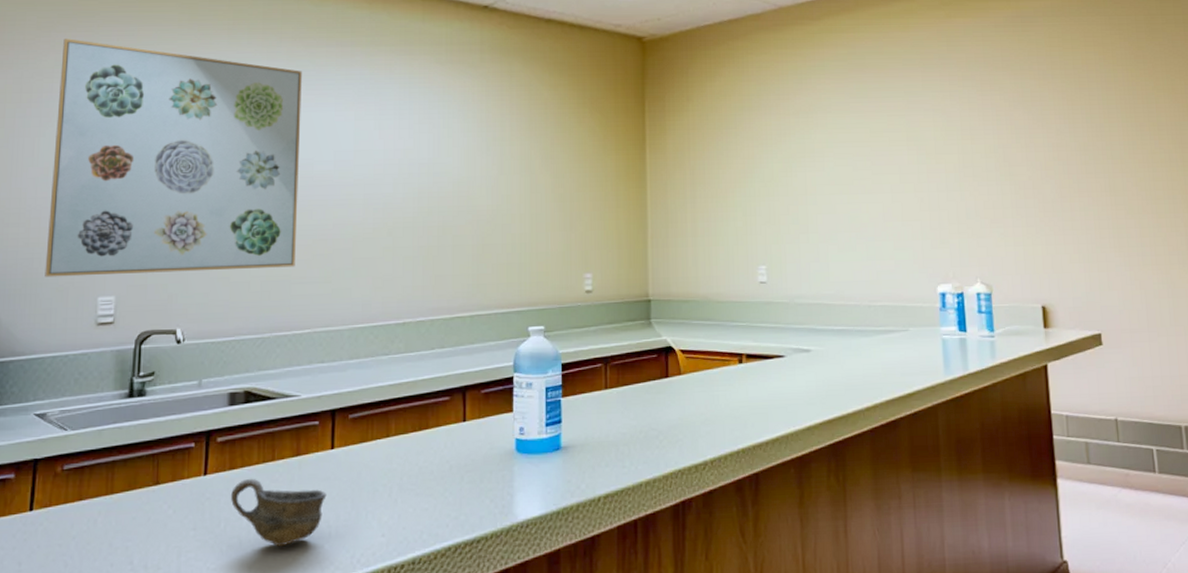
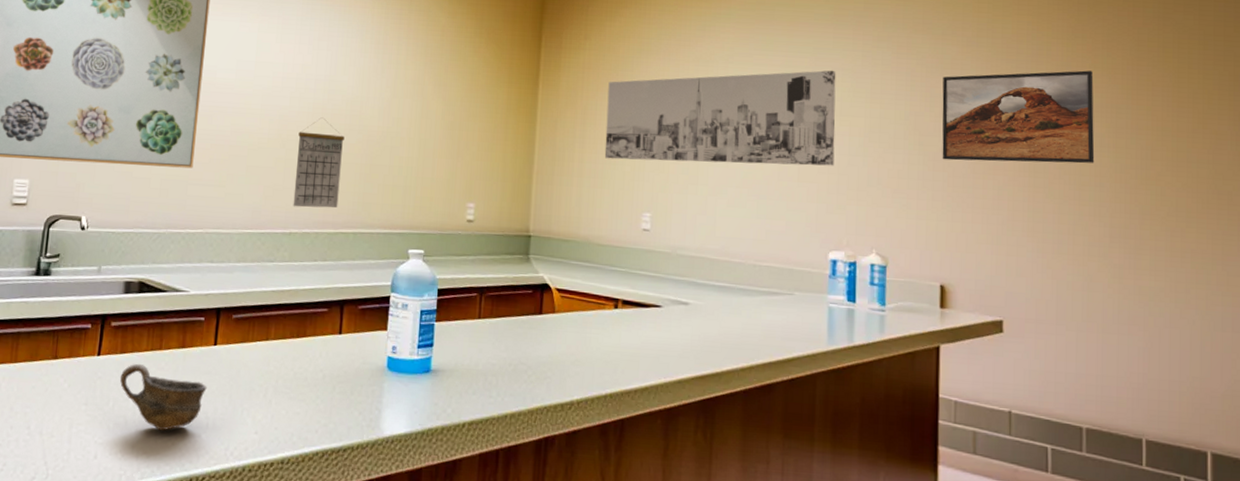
calendar: none [404,201,453,296] -> present [293,117,345,208]
wall art: none [714,111,934,216] -> present [604,70,836,166]
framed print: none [1025,93,1166,187] -> present [942,70,1095,164]

